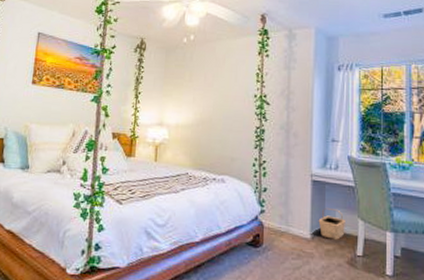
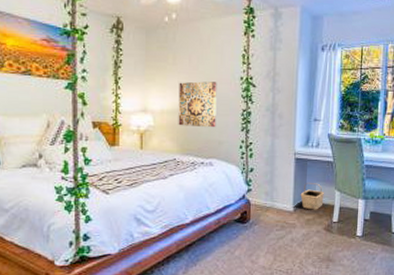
wall art: none [192,98,231,144] -> present [178,81,217,128]

